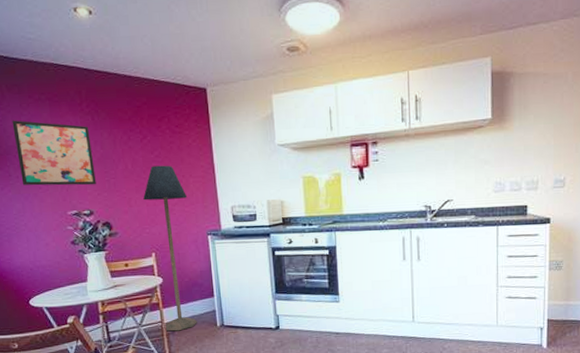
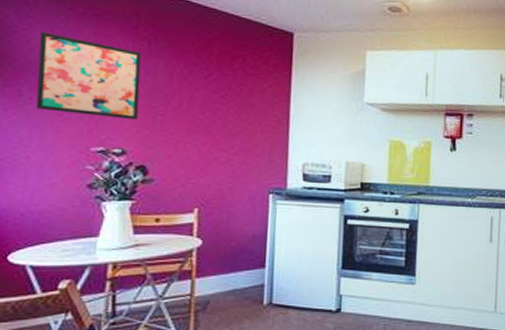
floor lamp: present [143,165,197,331] -> none [193,107,252,308]

